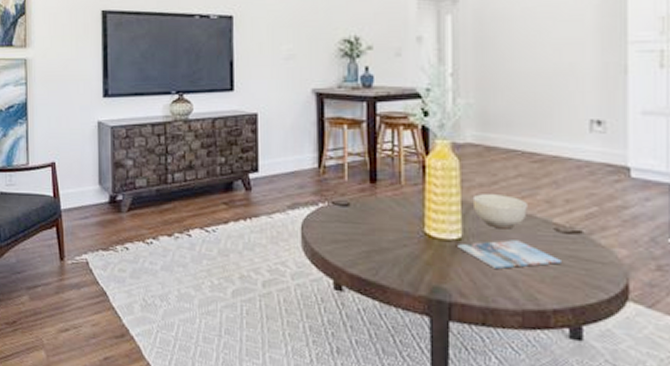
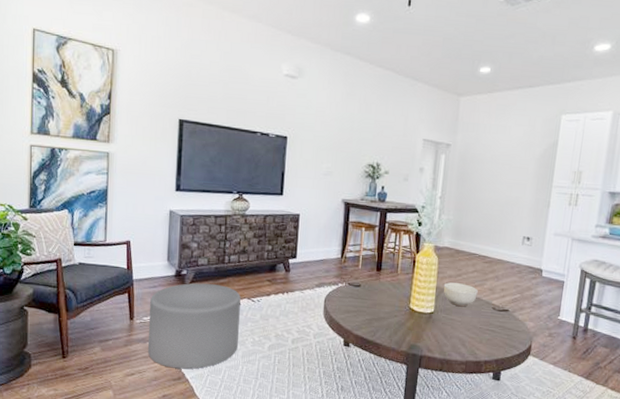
pouf: none [82,210,192,324] -> present [148,283,241,369]
magazine: present [458,240,561,270] -> none [430,314,494,334]

